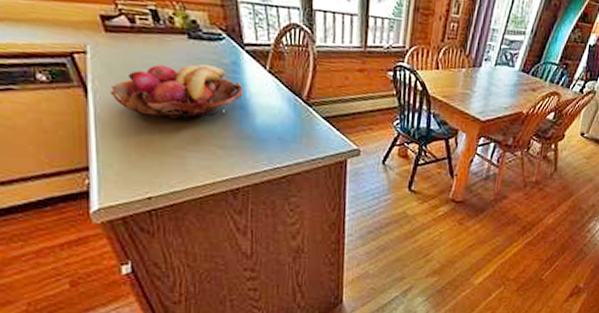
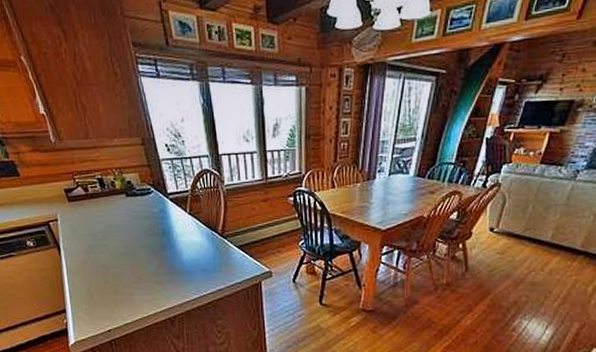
fruit basket: present [110,64,243,119] -> none [75,216,171,264]

